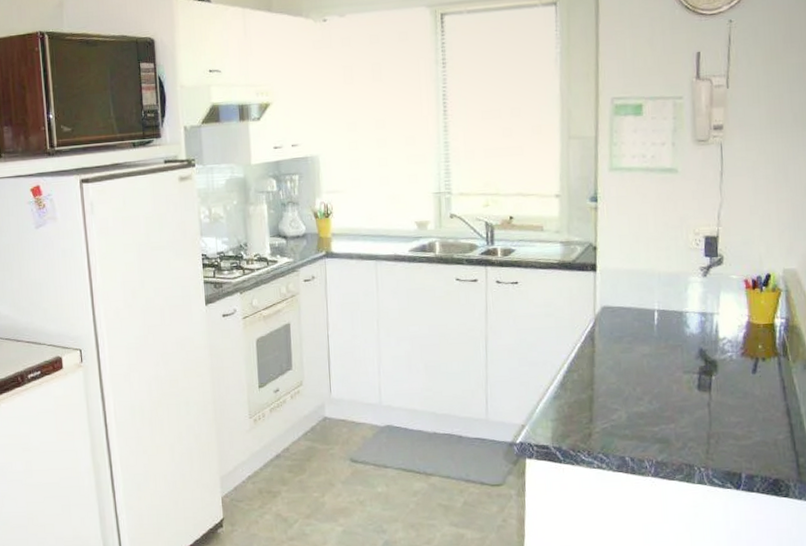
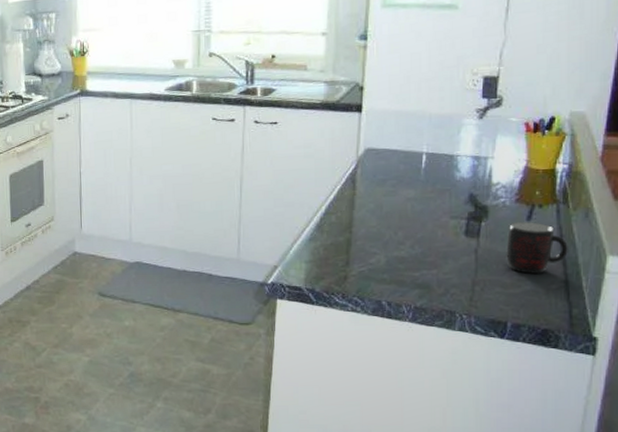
mug: none [735,374,791,425] -> present [506,221,568,274]

